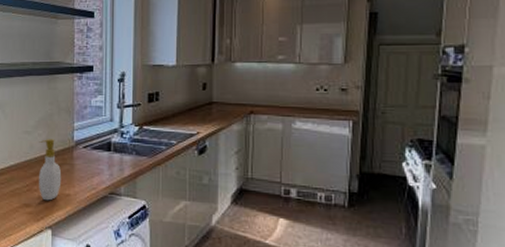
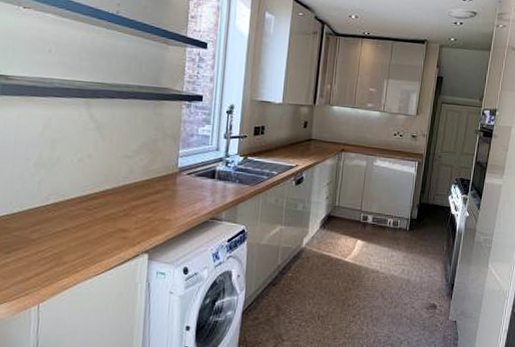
soap bottle: present [39,139,62,201] -> none [137,164,163,226]

